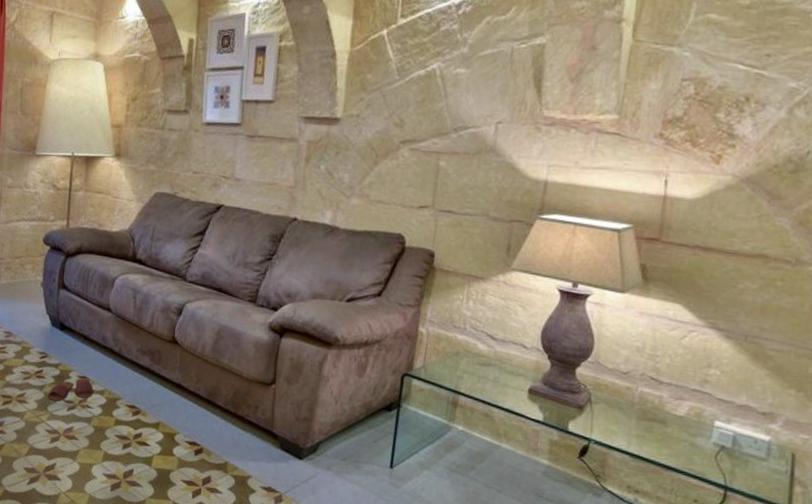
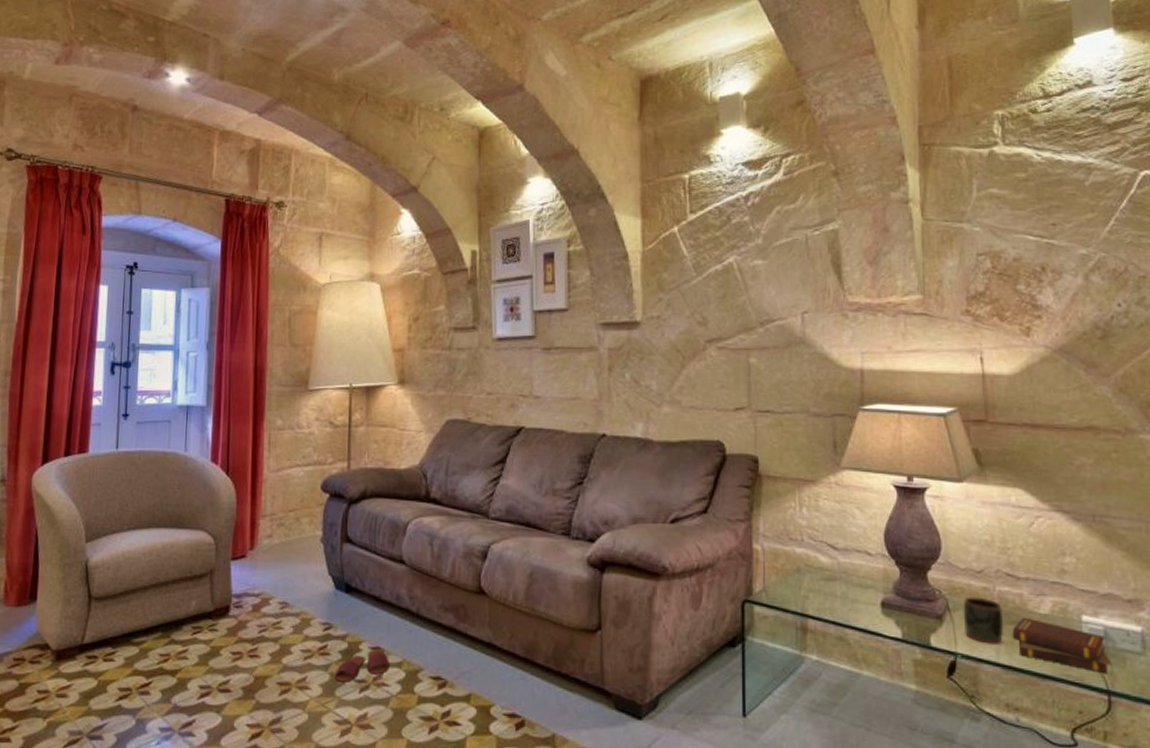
mug: none [601,393,641,436] -> present [963,596,1005,644]
book set: none [645,416,735,472] -> present [1012,617,1112,673]

